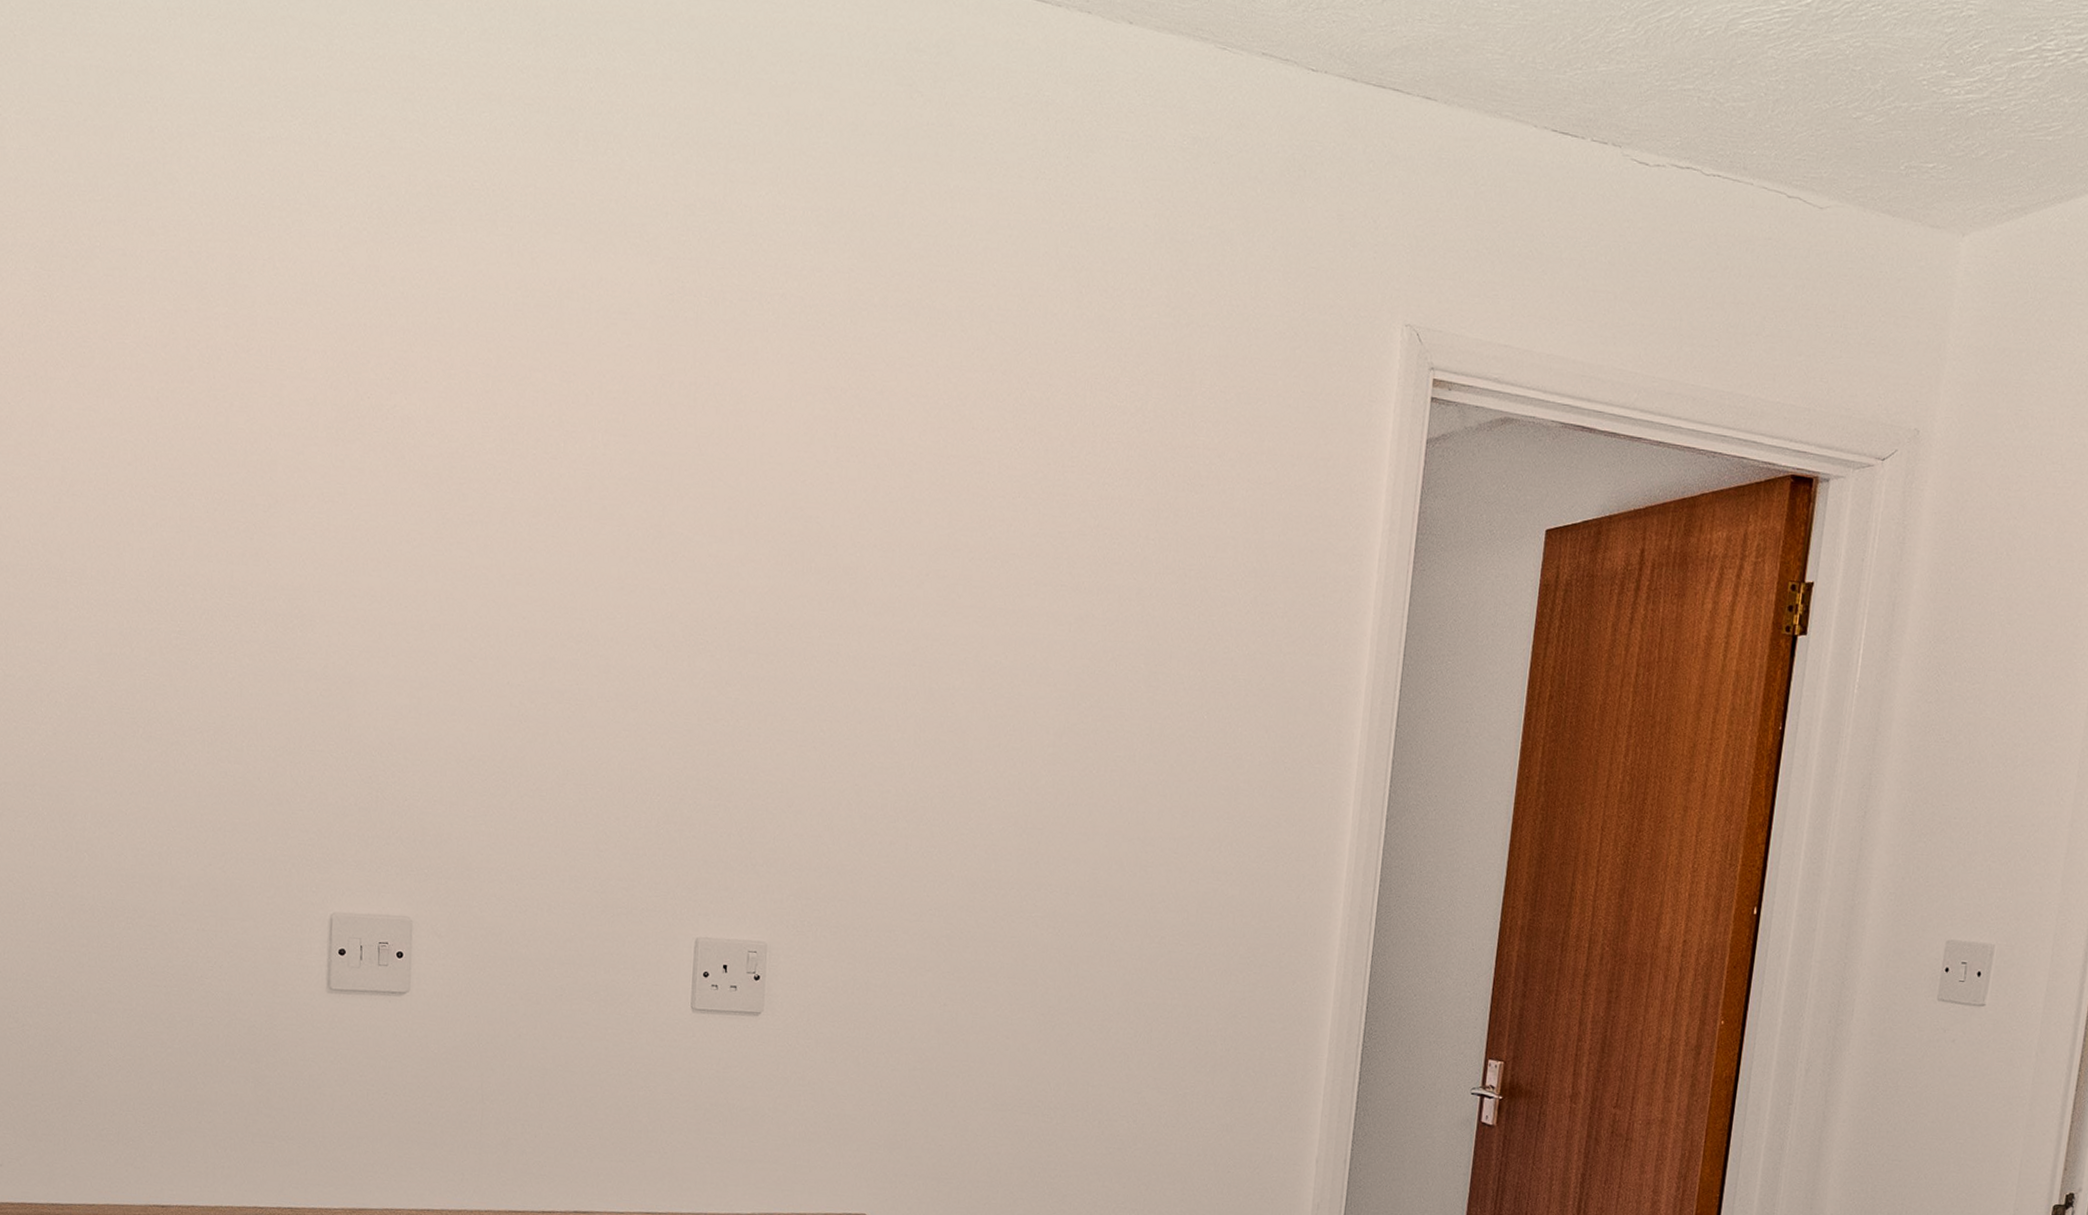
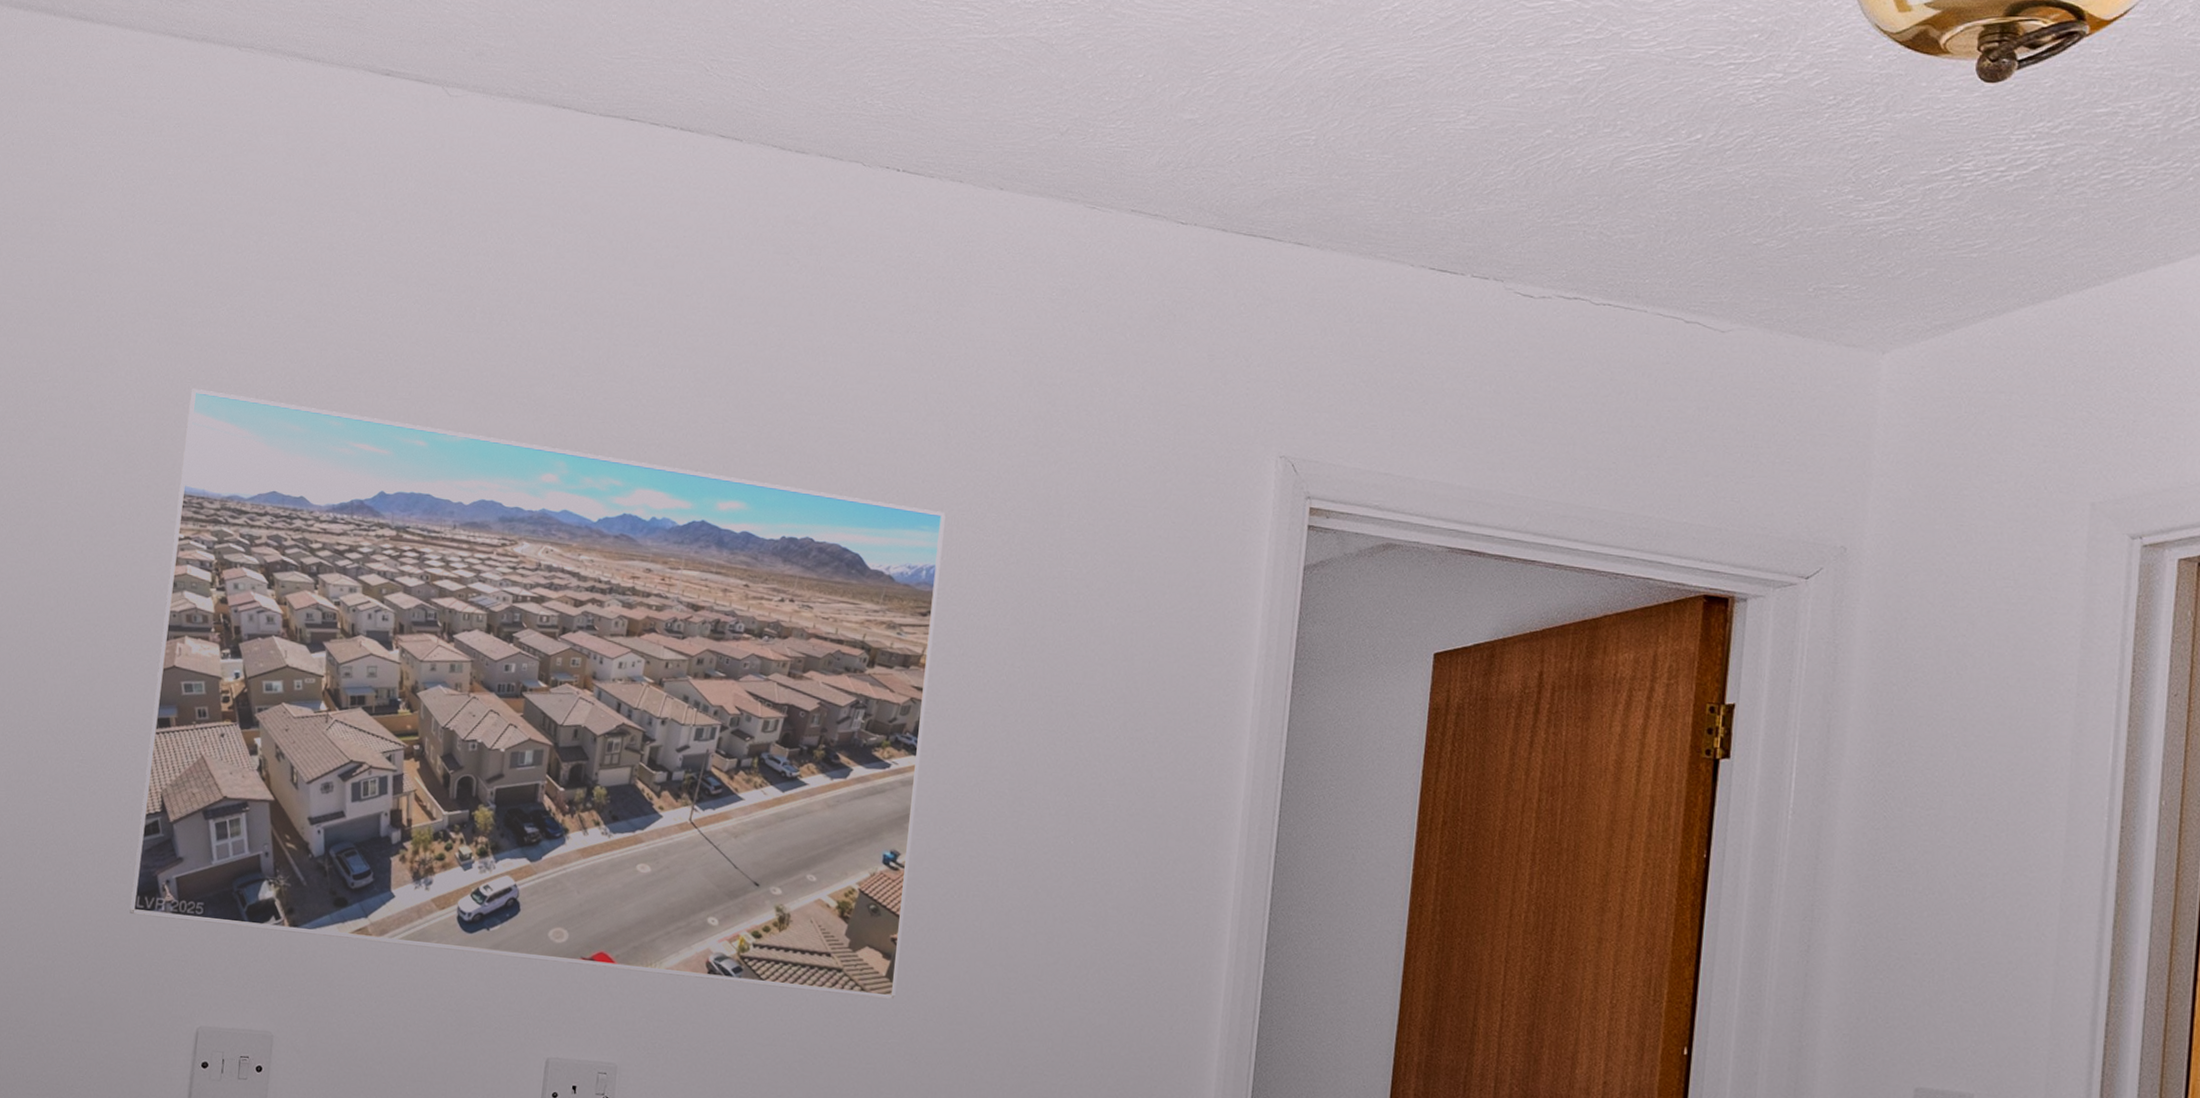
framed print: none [247,214,1079,874] -> present [129,388,946,999]

